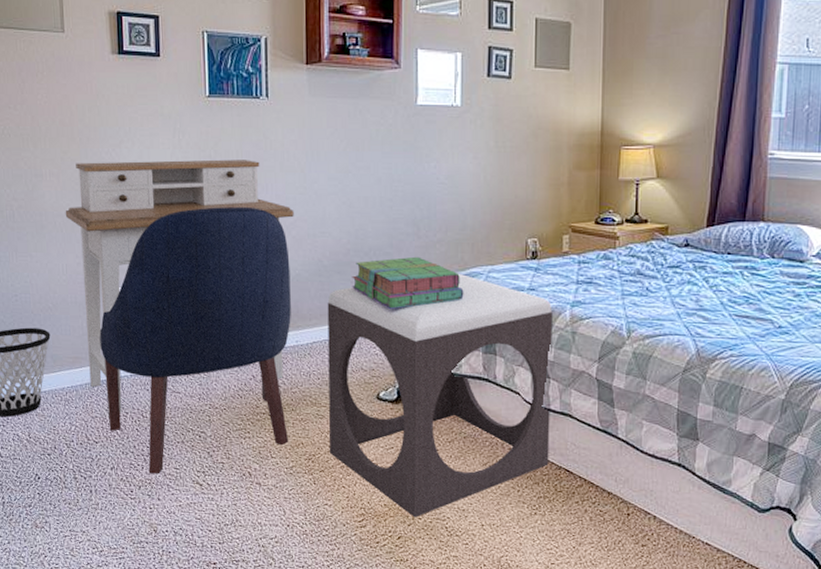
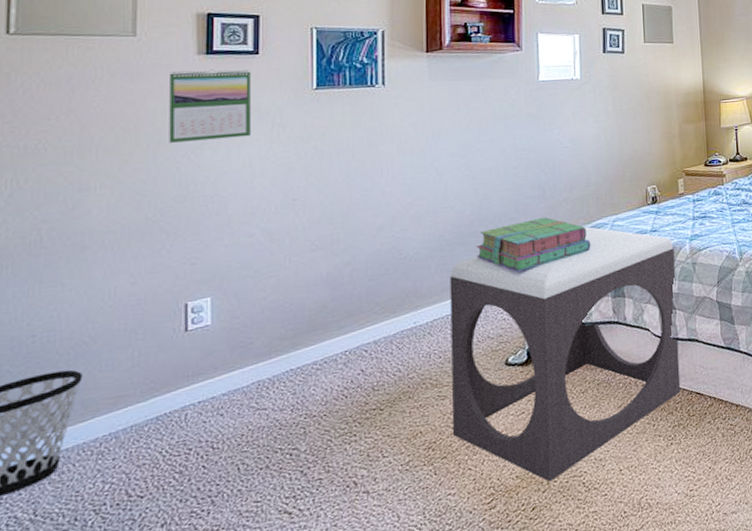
desk: present [65,159,294,413] -> none [119,146,412,452]
calendar: none [92,69,157,140] -> present [169,69,251,143]
chair: present [99,207,291,474] -> none [157,192,408,518]

